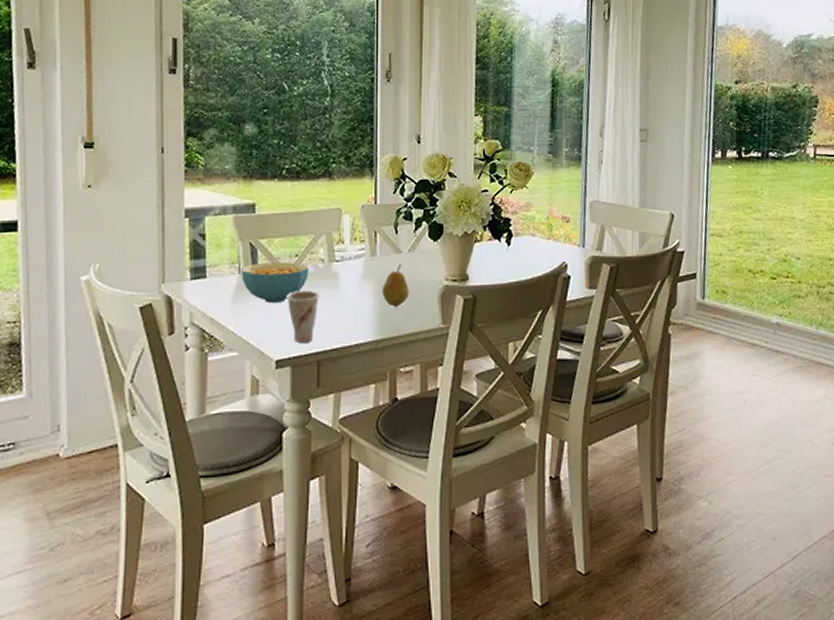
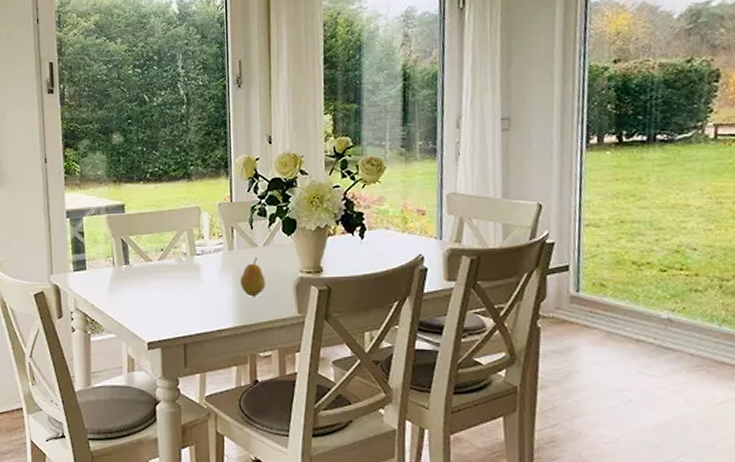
cereal bowl: present [240,262,309,304] -> none [114,255,174,293]
cup: present [286,289,319,343] -> none [154,280,184,327]

